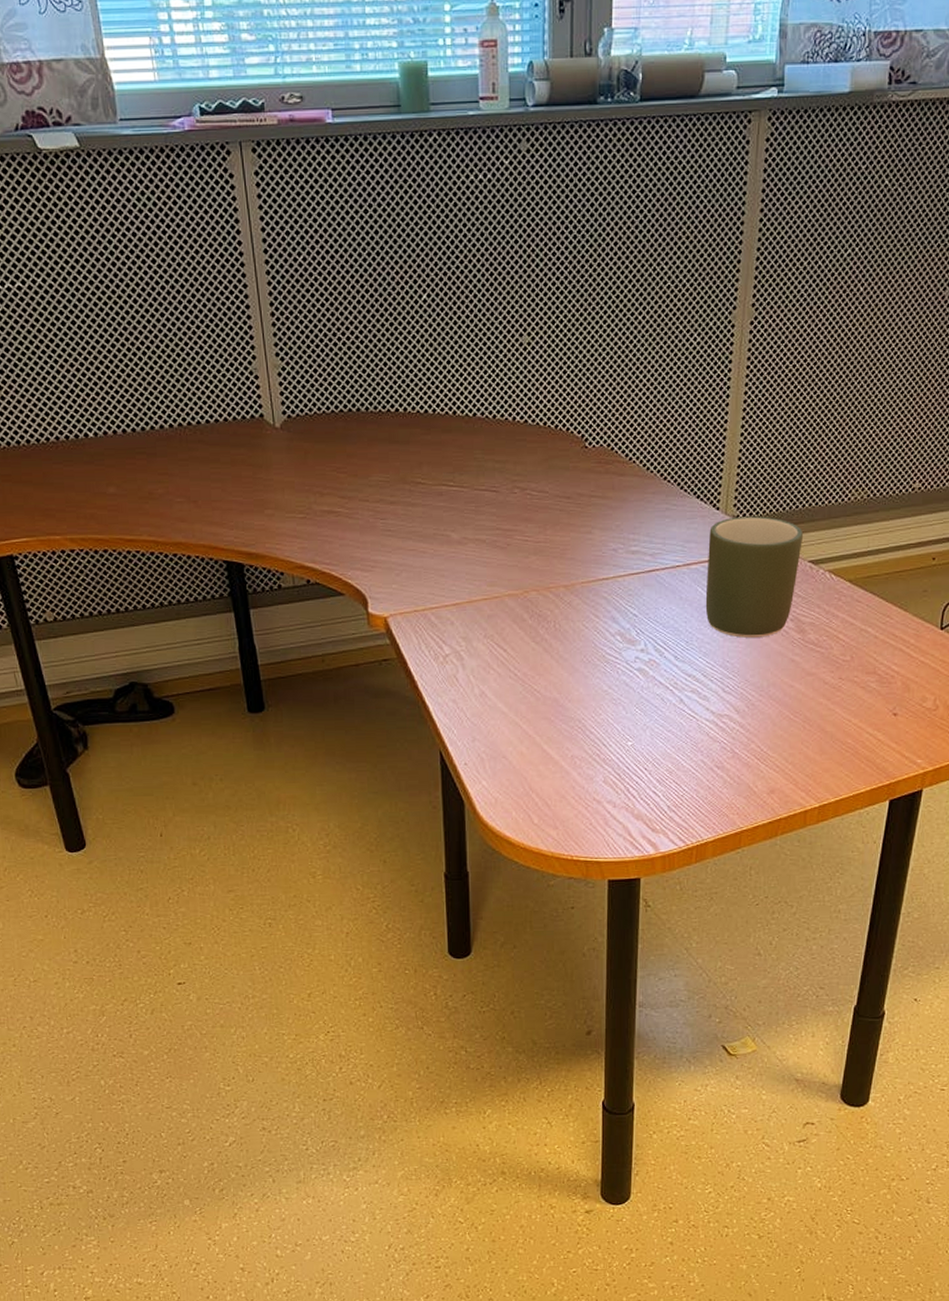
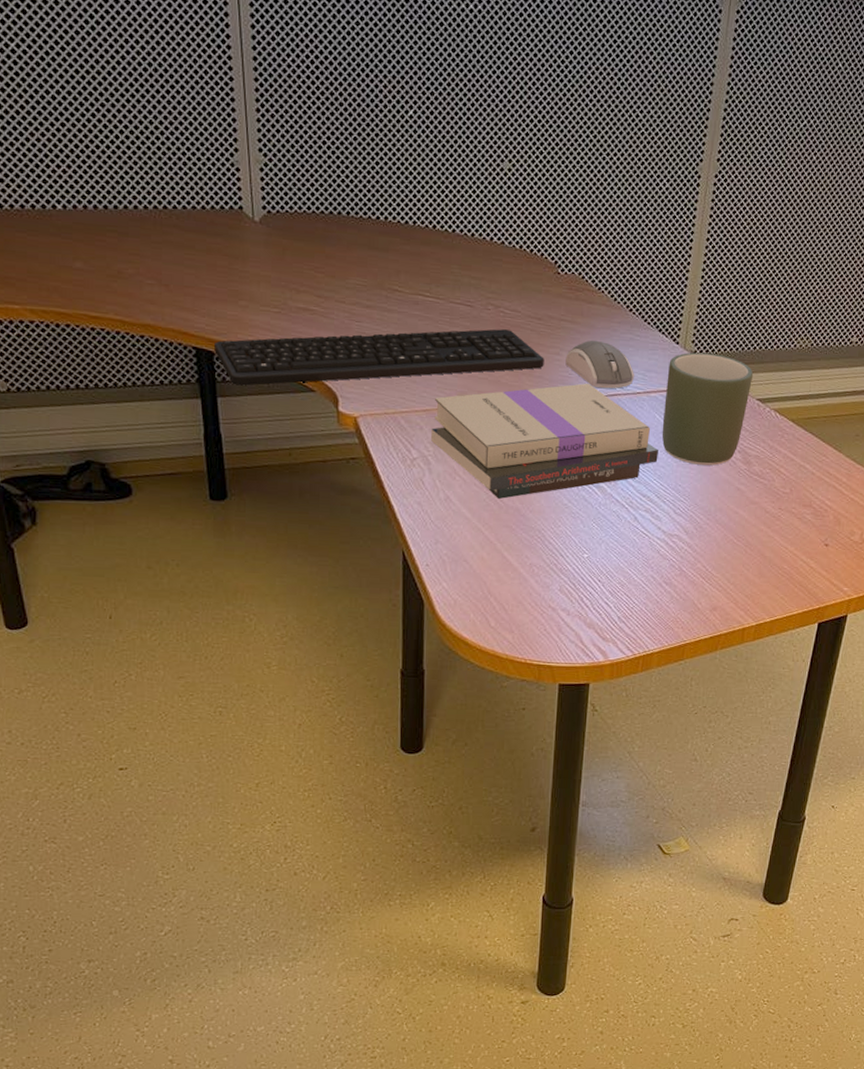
computer keyboard: none [244,512,576,596] -> present [214,329,544,386]
books: none [463,561,702,690] -> present [431,383,658,499]
computer mouse: none [598,514,674,565] -> present [565,340,635,389]

